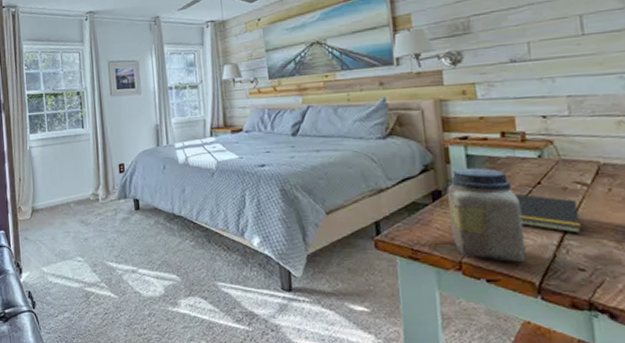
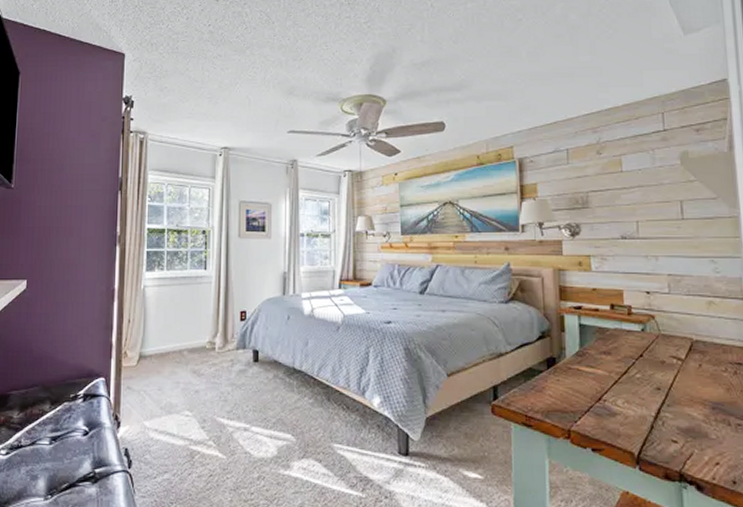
jar: present [447,168,526,262] -> none [561,337,628,432]
notepad: present [514,193,581,233] -> none [620,364,675,405]

